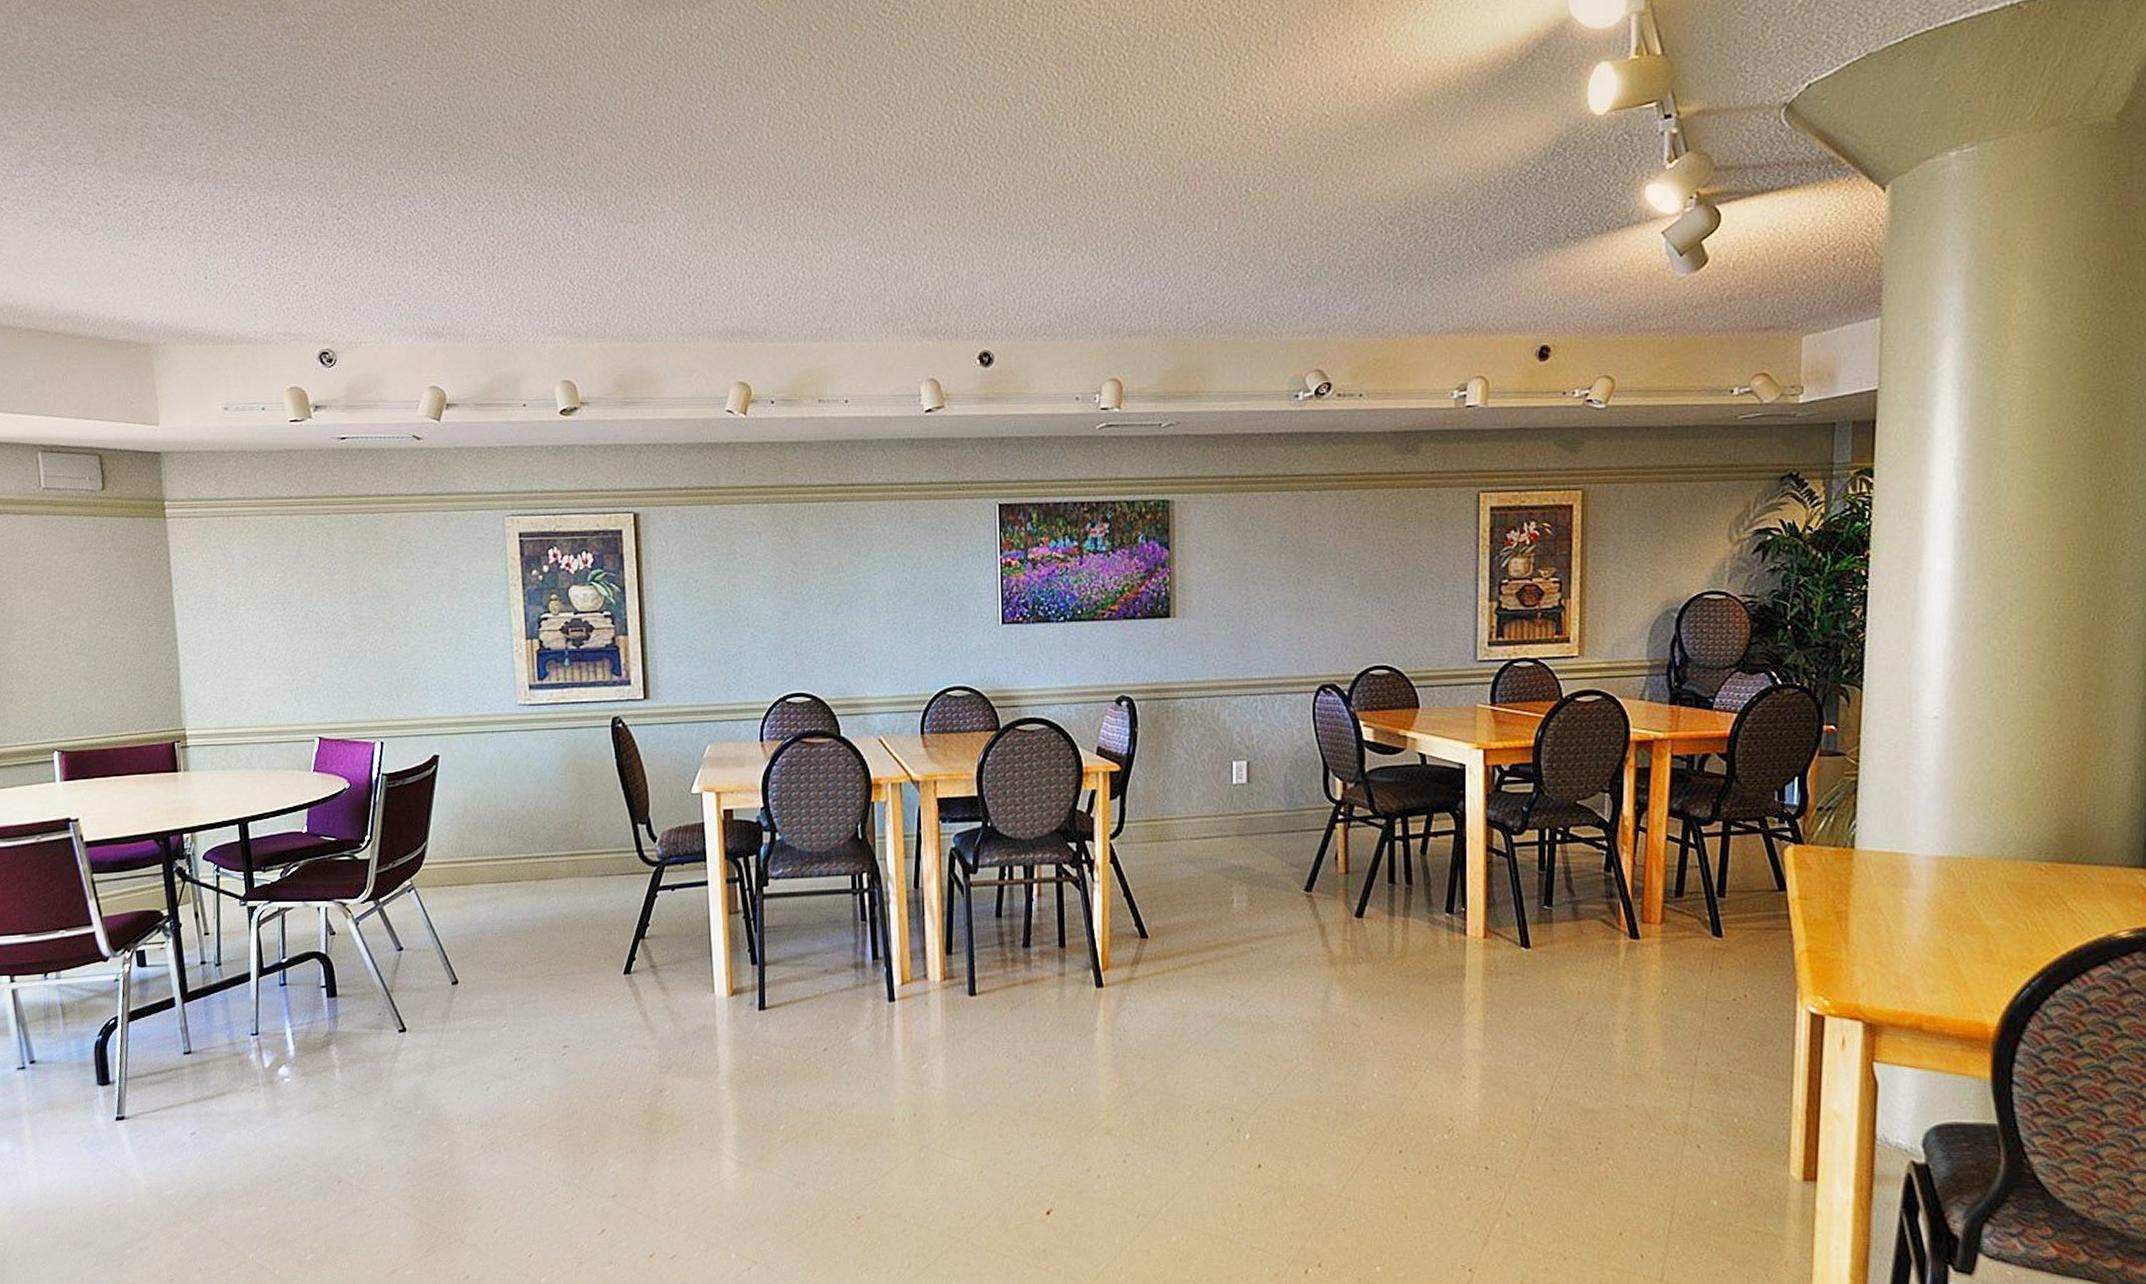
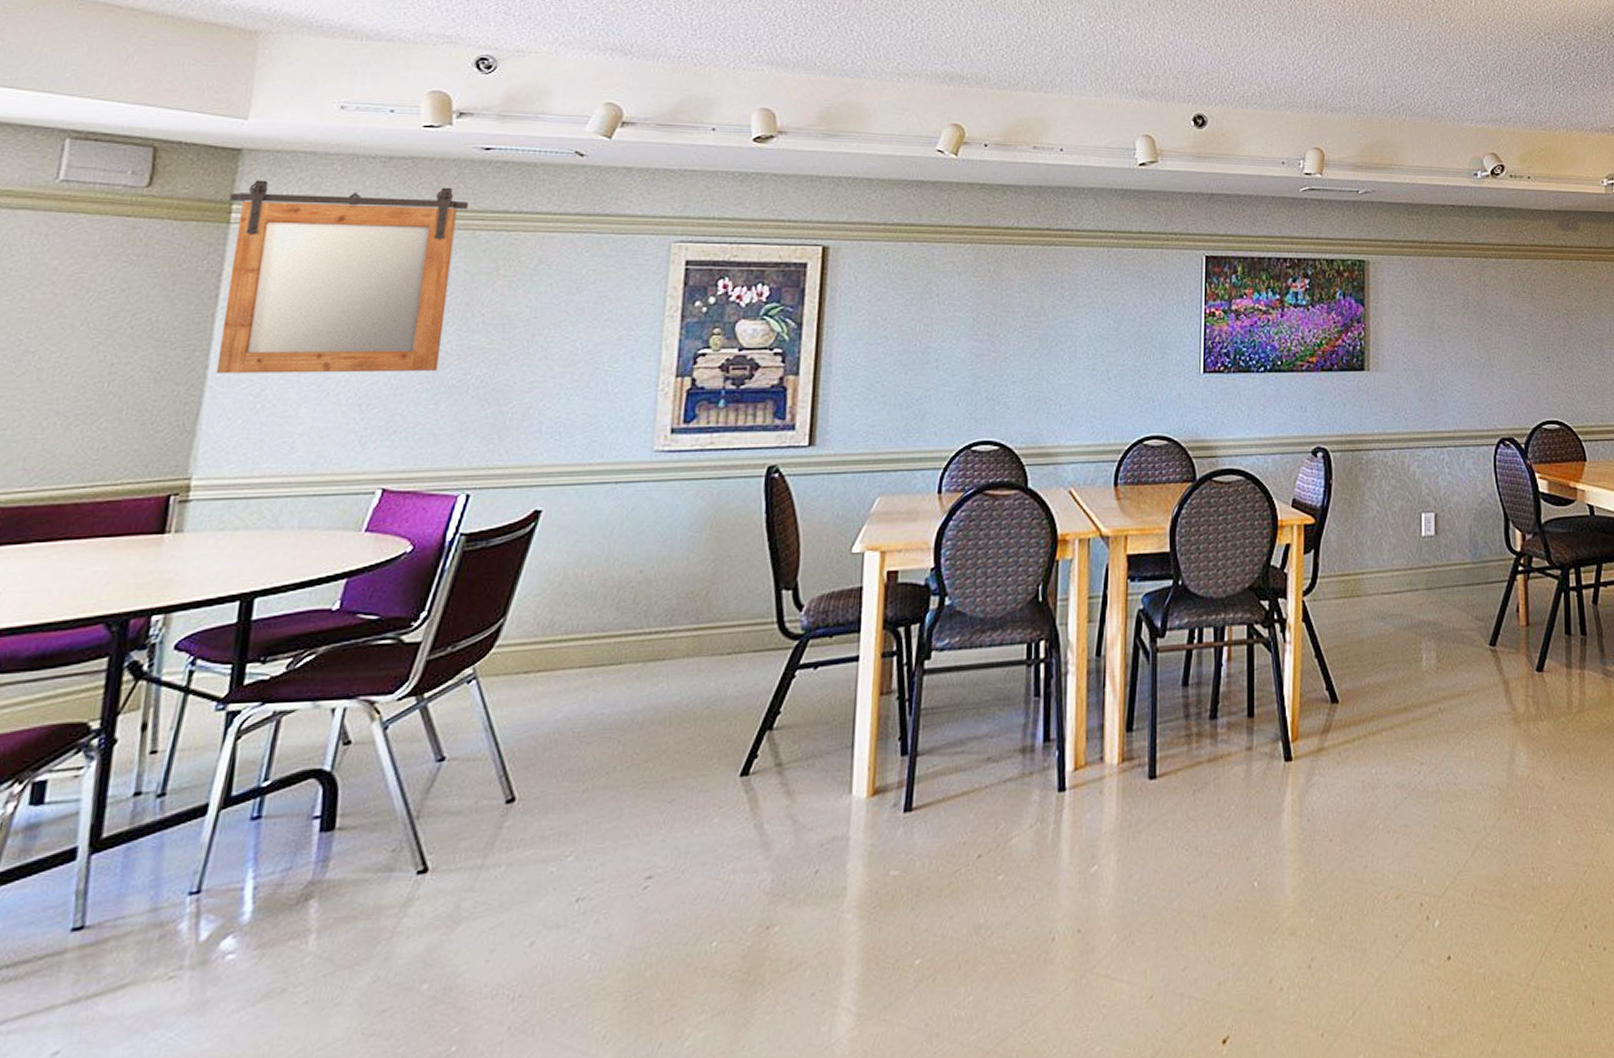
mirror: none [161,476,341,645] -> present [215,180,470,374]

